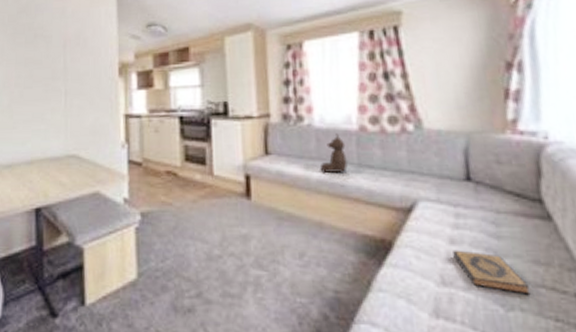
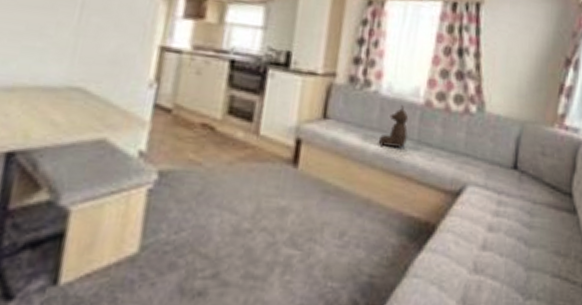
hardback book: present [453,250,531,295] -> none [489,237,548,284]

